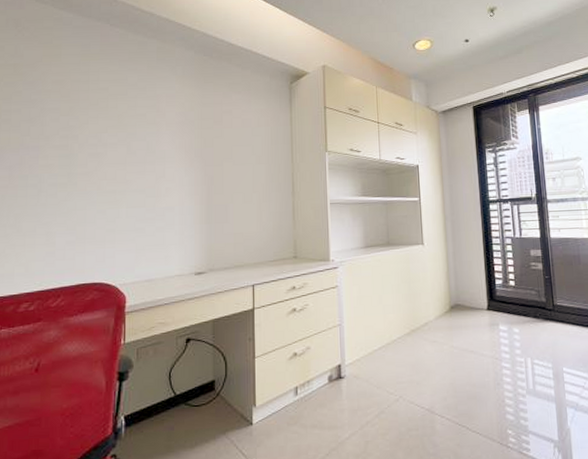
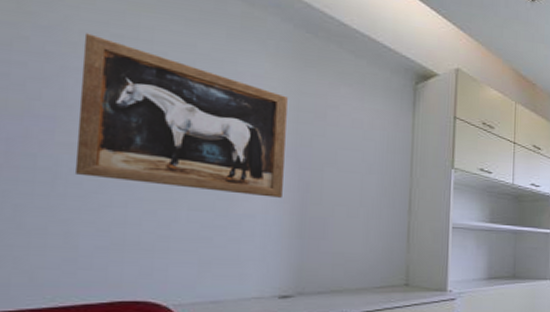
wall art: none [51,82,193,192] -> present [74,33,288,198]

